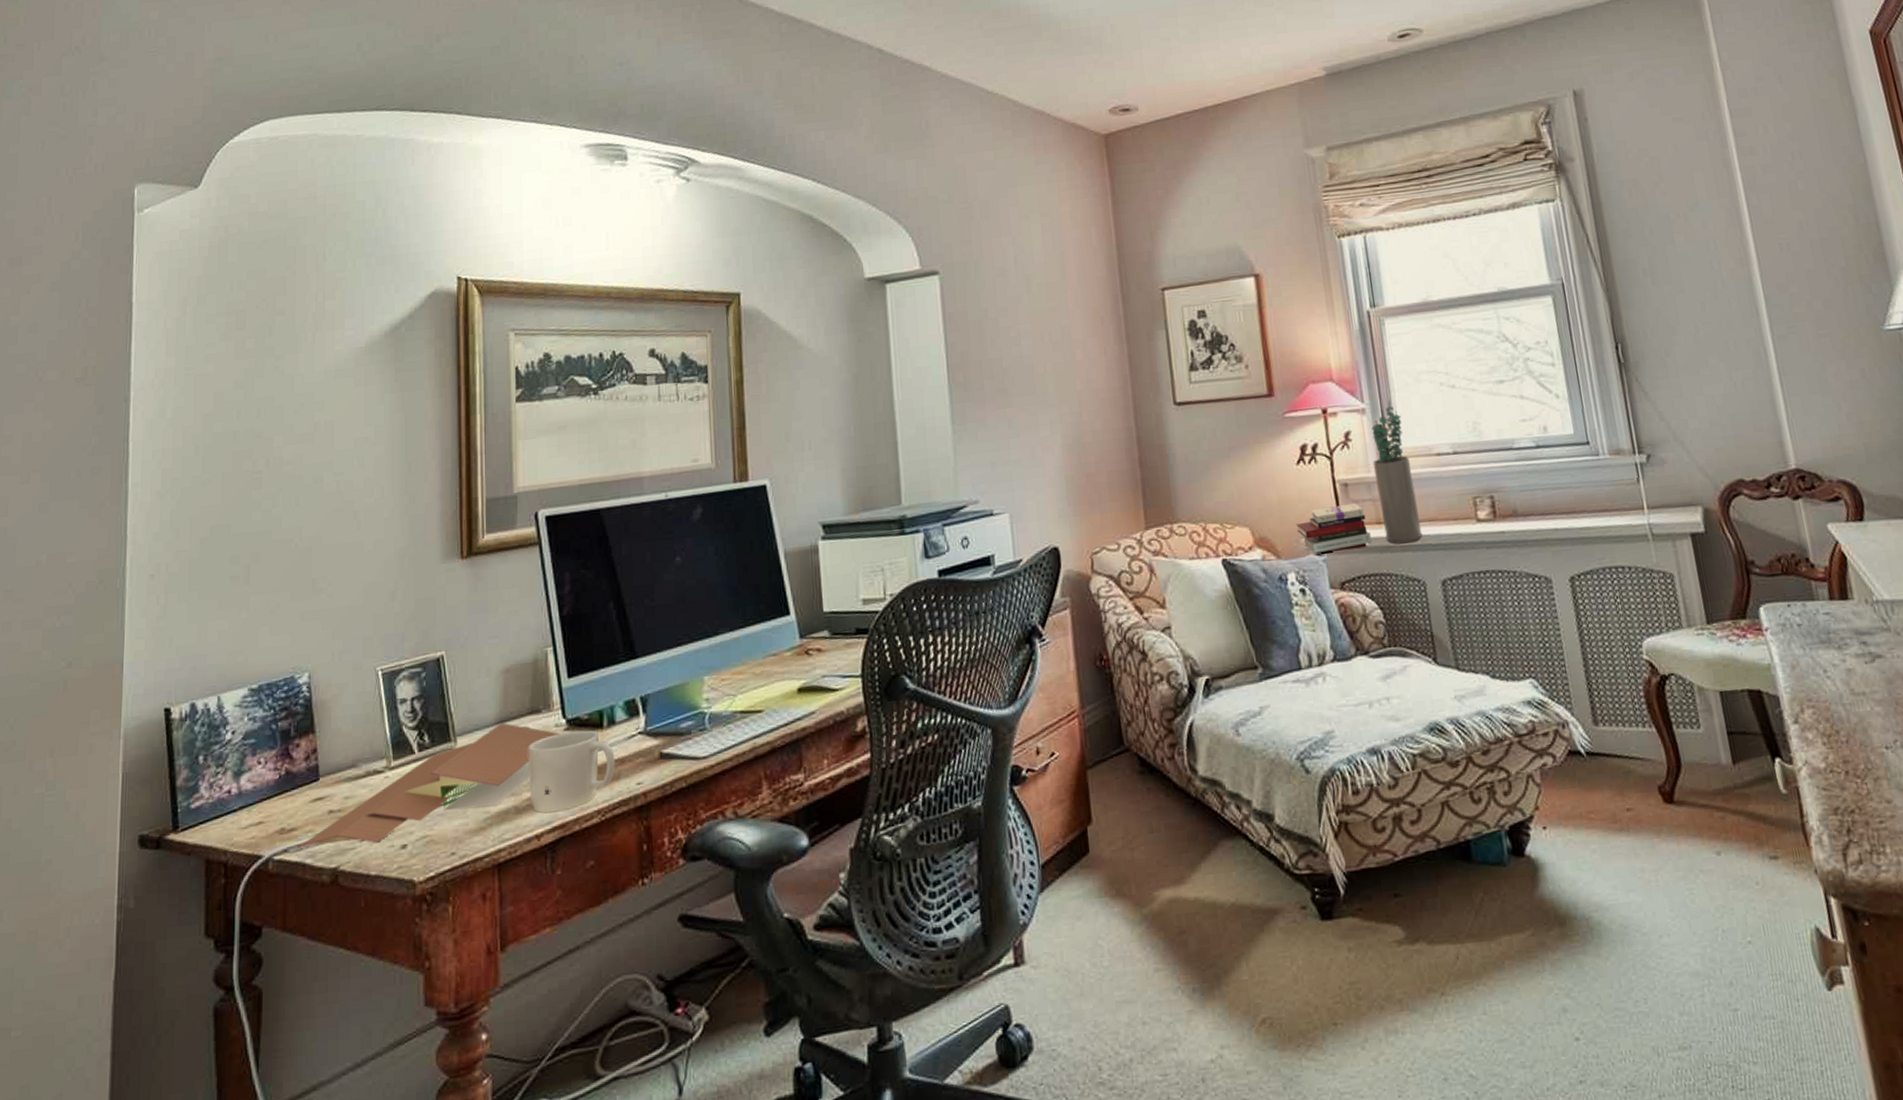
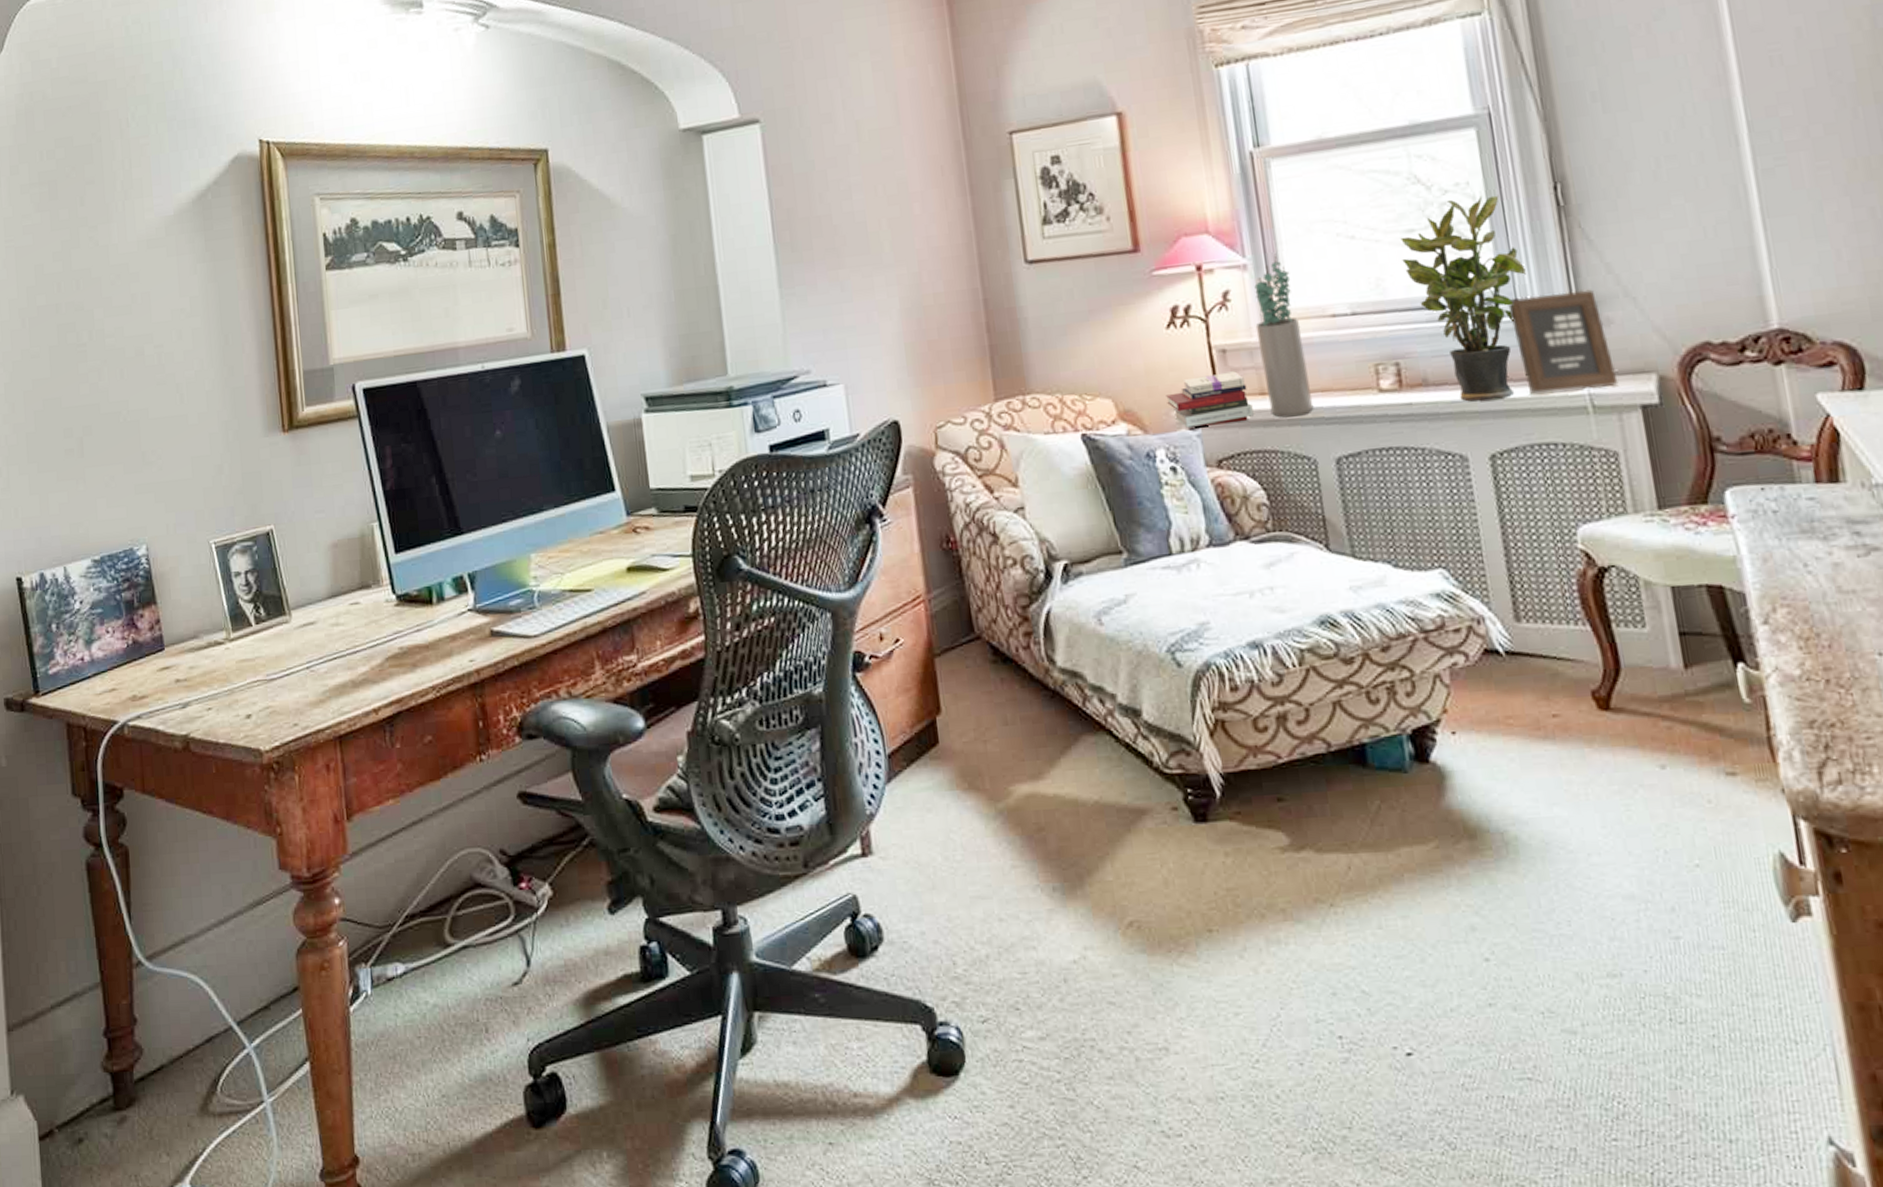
papers: present [298,722,561,849] -> none [149,597,392,715]
mug: present [528,730,615,814] -> none [360,606,447,688]
potted plant: none [1492,352,1595,531] -> present [1400,195,1526,402]
picture frame: none [1581,434,1672,524] -> present [1508,289,1619,394]

